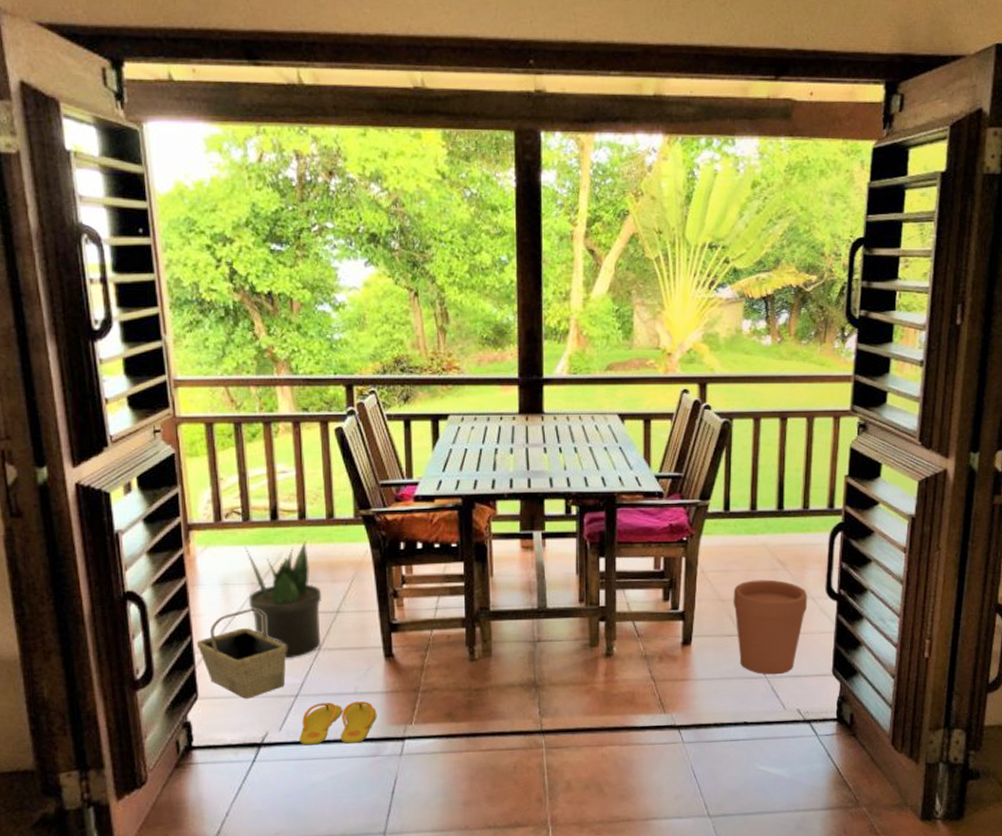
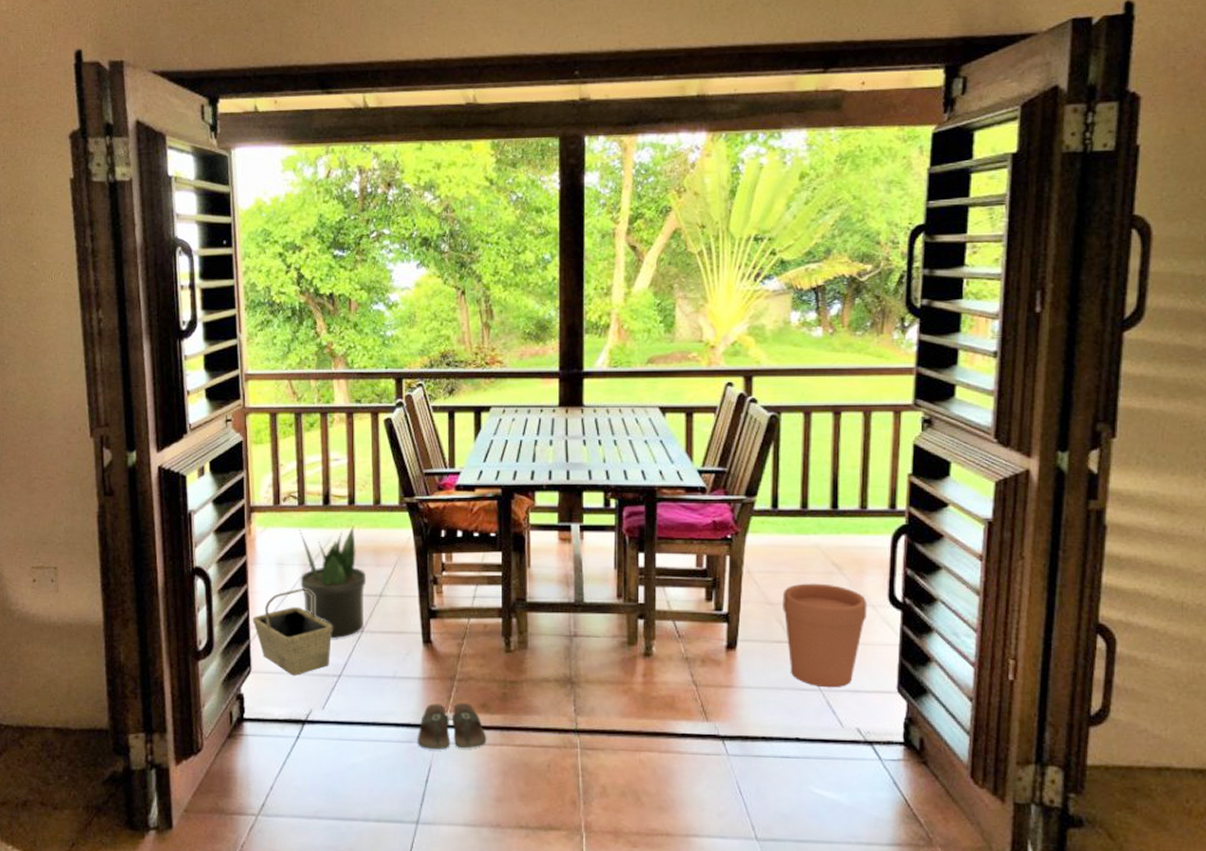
flip-flop: present [299,701,377,745] -> none [340,685,414,727]
flip-flop: none [382,712,452,761] -> present [418,702,486,749]

